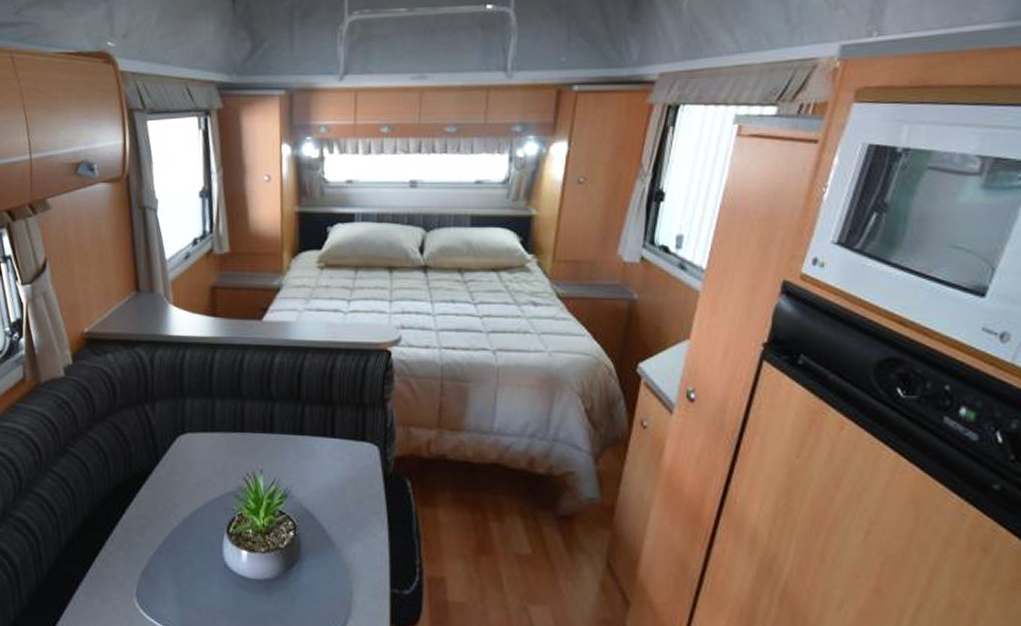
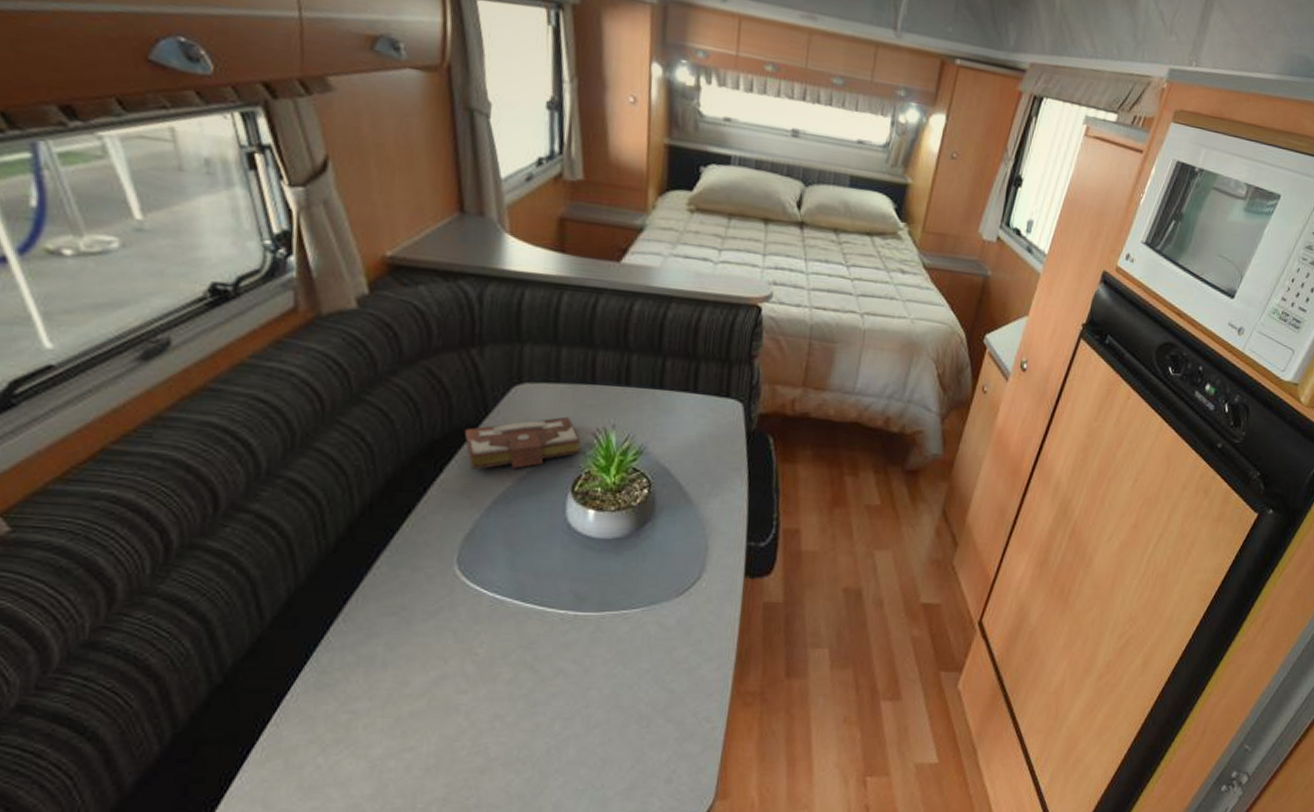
book: none [141,462,234,511] -> present [464,416,581,470]

